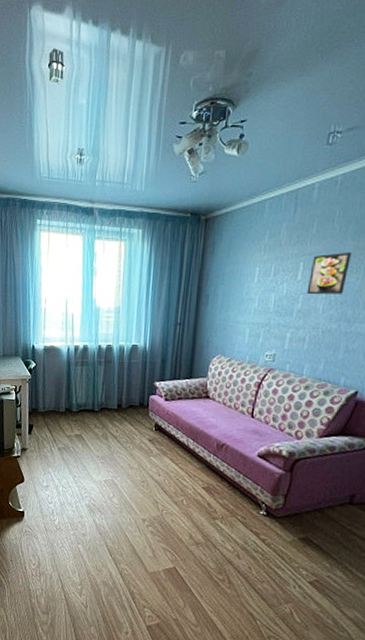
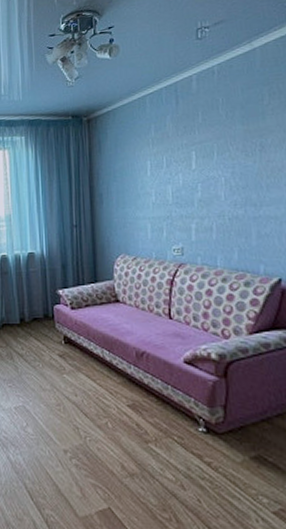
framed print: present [306,253,351,295] -> none [204,137,244,183]

